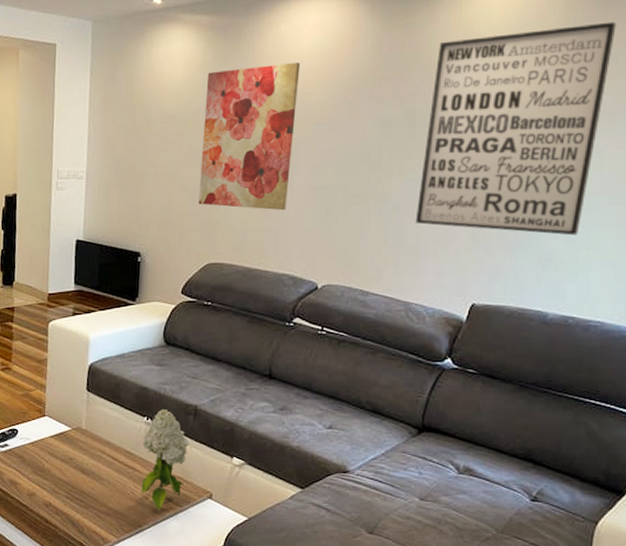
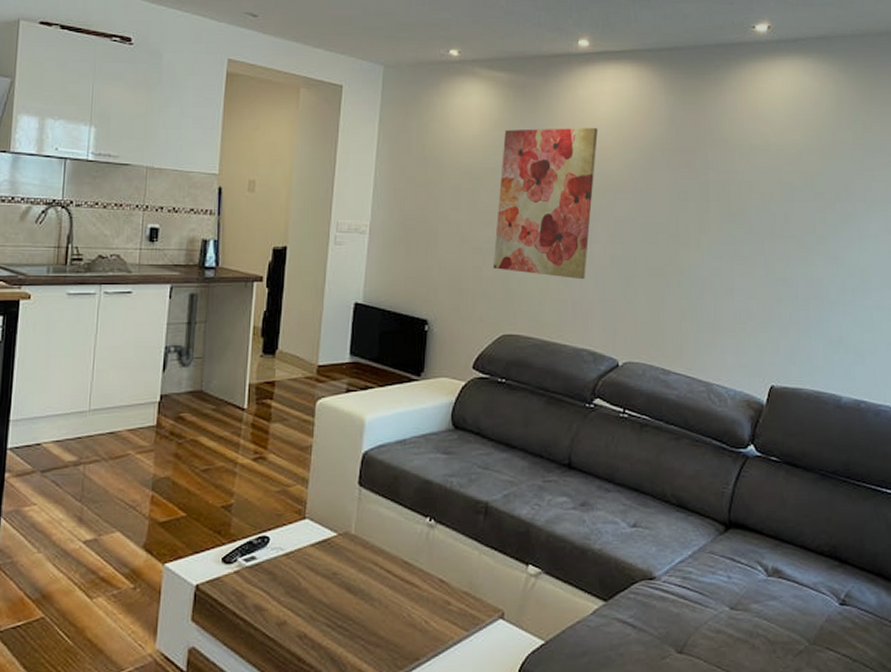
flower: present [141,408,190,511] -> none [420,506,479,638]
wall art: present [415,21,616,236] -> none [713,116,880,317]

